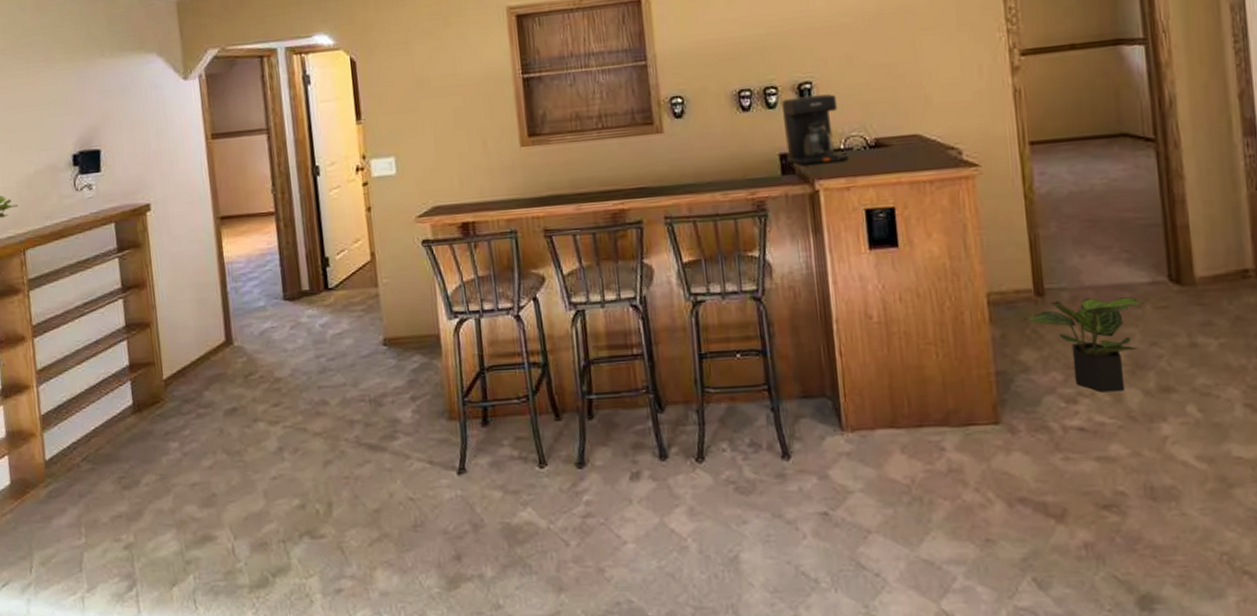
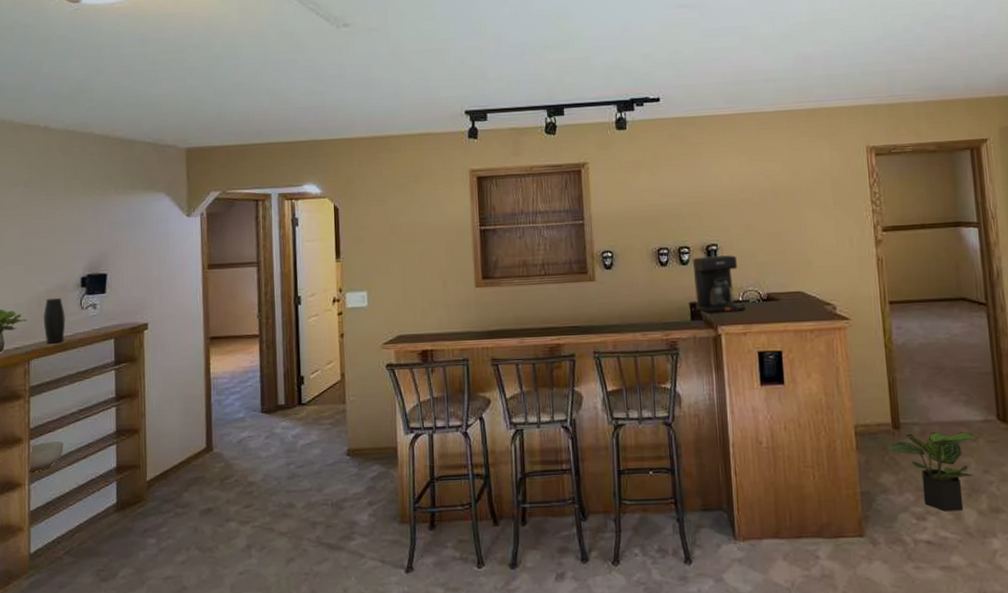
bowl: none [34,339,71,374] -> present [27,441,64,473]
vase: none [35,178,61,233] -> present [44,297,66,345]

